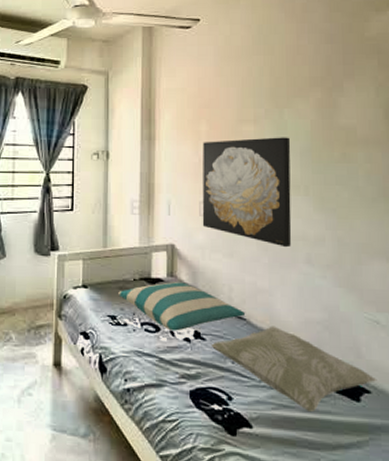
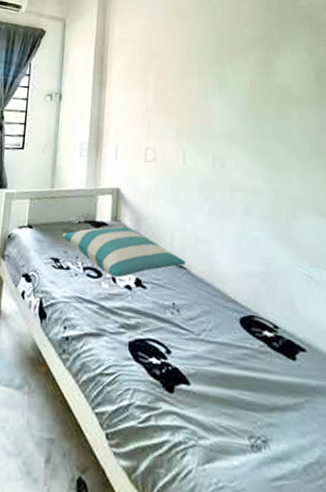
wall art: present [202,137,292,248] -> none [147,90,232,198]
decorative pillow: present [211,326,377,412] -> none [151,276,312,369]

